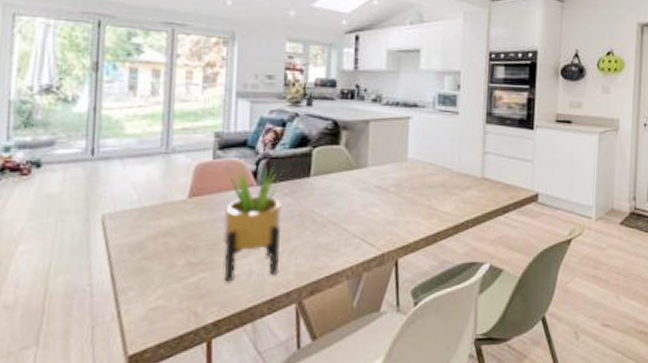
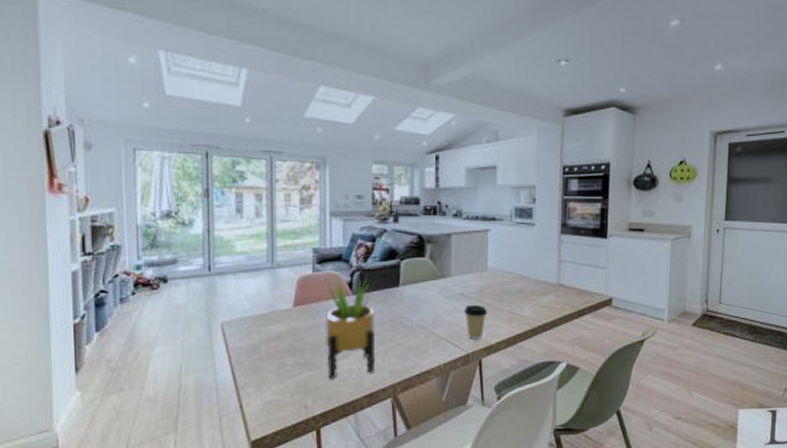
coffee cup: none [381,199,407,237] -> present [464,305,488,339]

